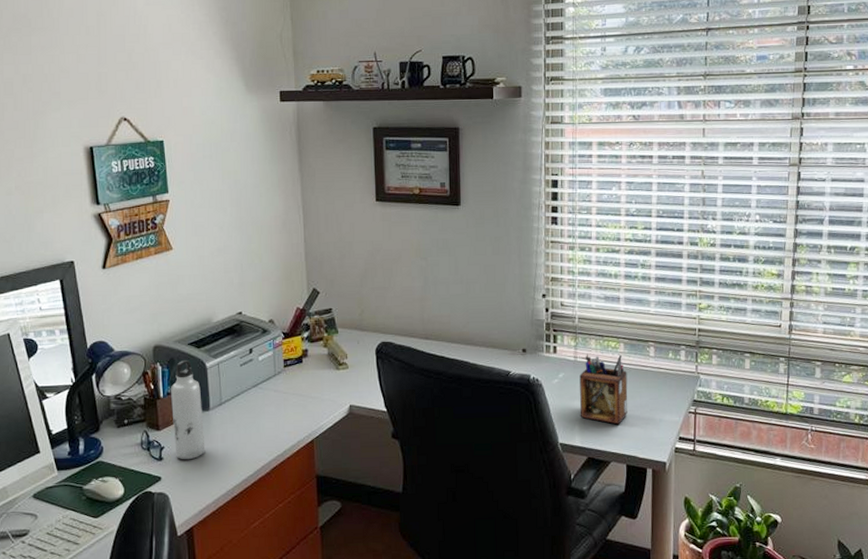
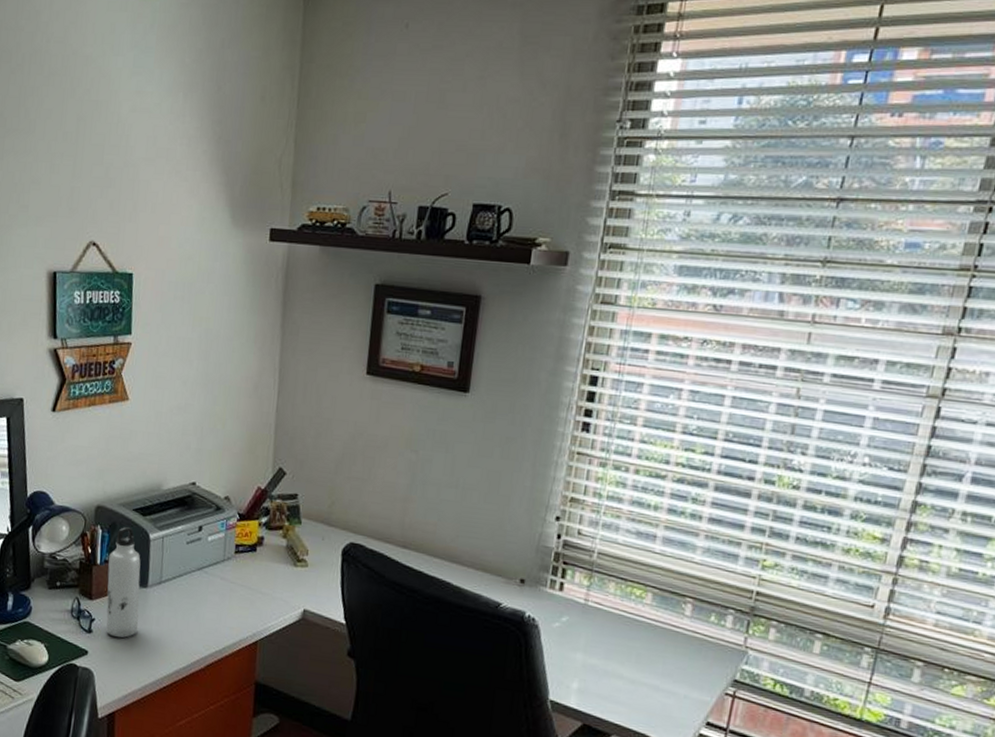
desk organizer: present [579,354,628,425] -> none [582,599,651,692]

